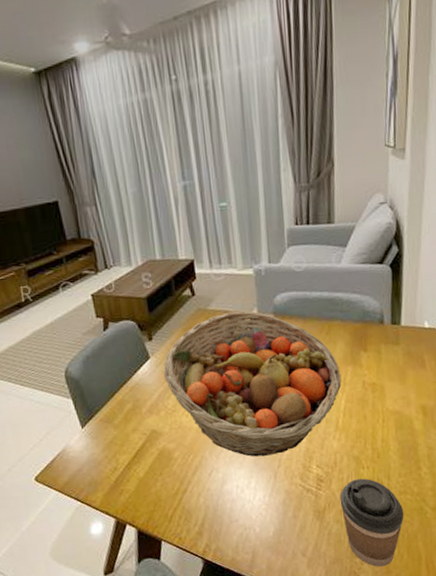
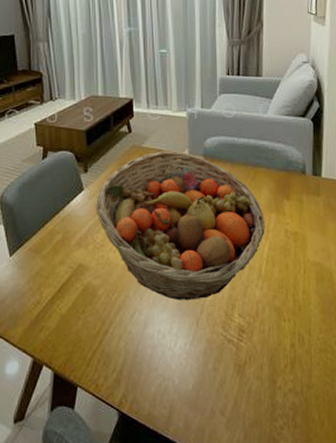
coffee cup: present [339,478,404,567] -> none [261,332,325,434]

